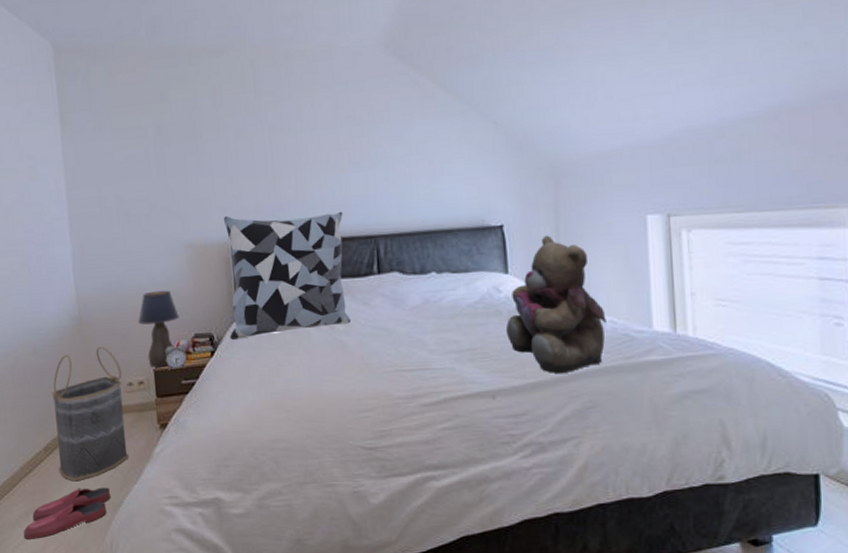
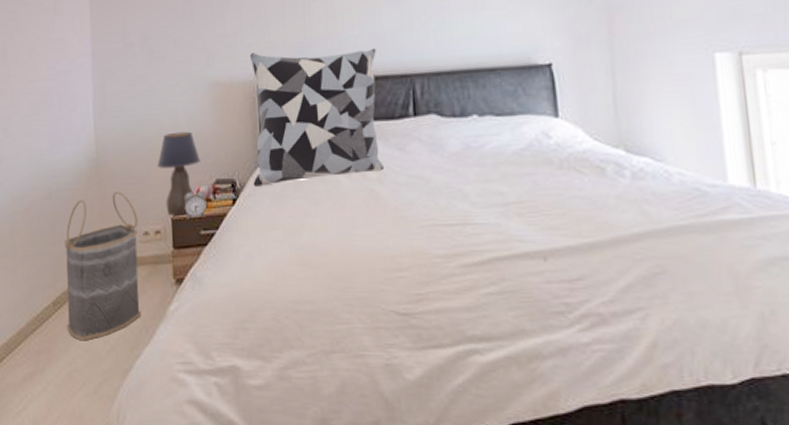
slippers: present [23,487,110,539] -> none [26,348,119,405]
teddy bear: present [505,235,607,374] -> none [557,75,673,234]

